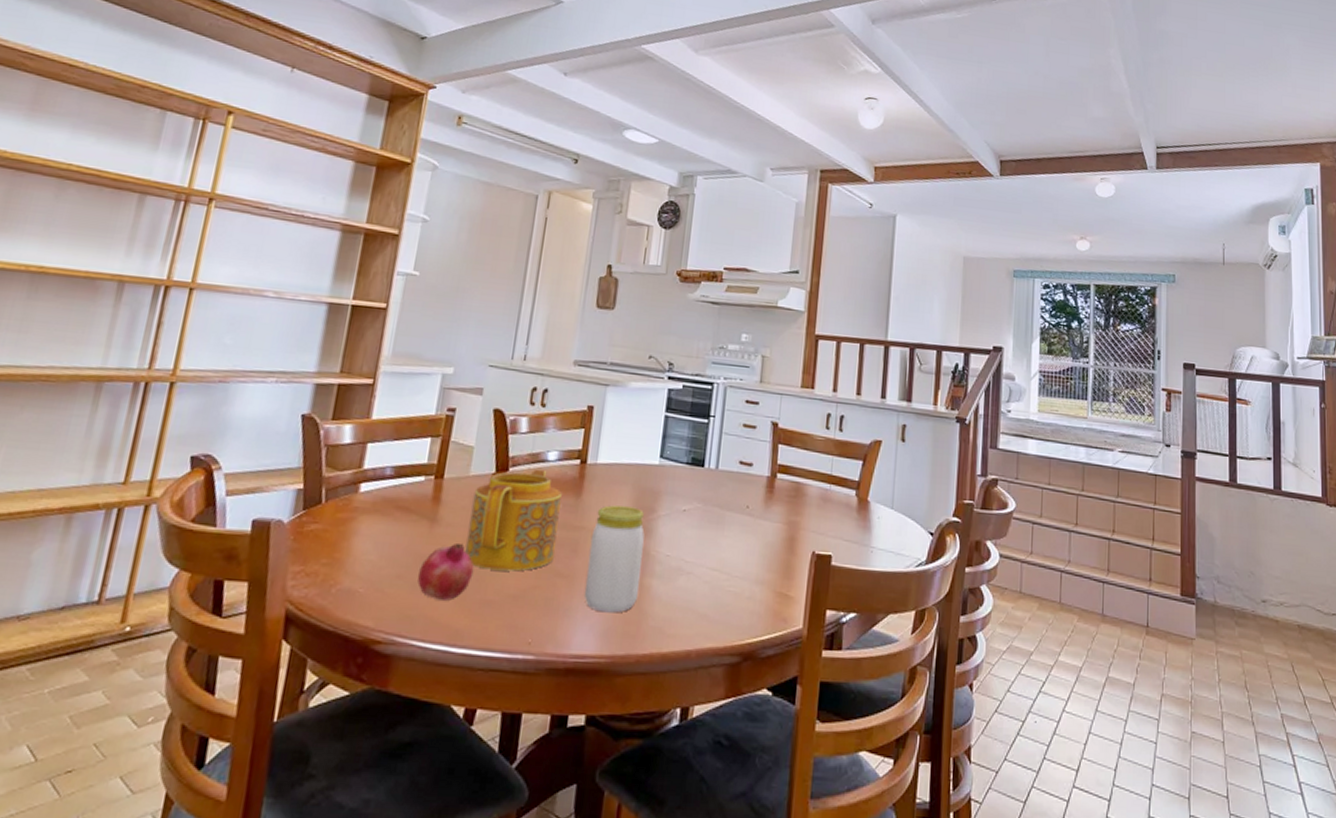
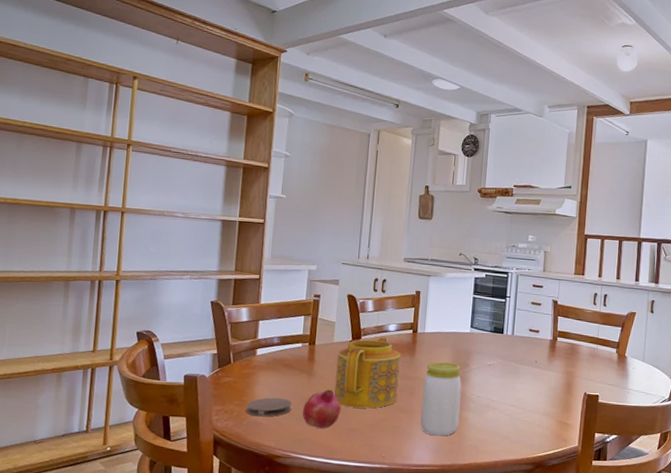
coaster: none [336,554,404,583] -> present [246,397,292,417]

